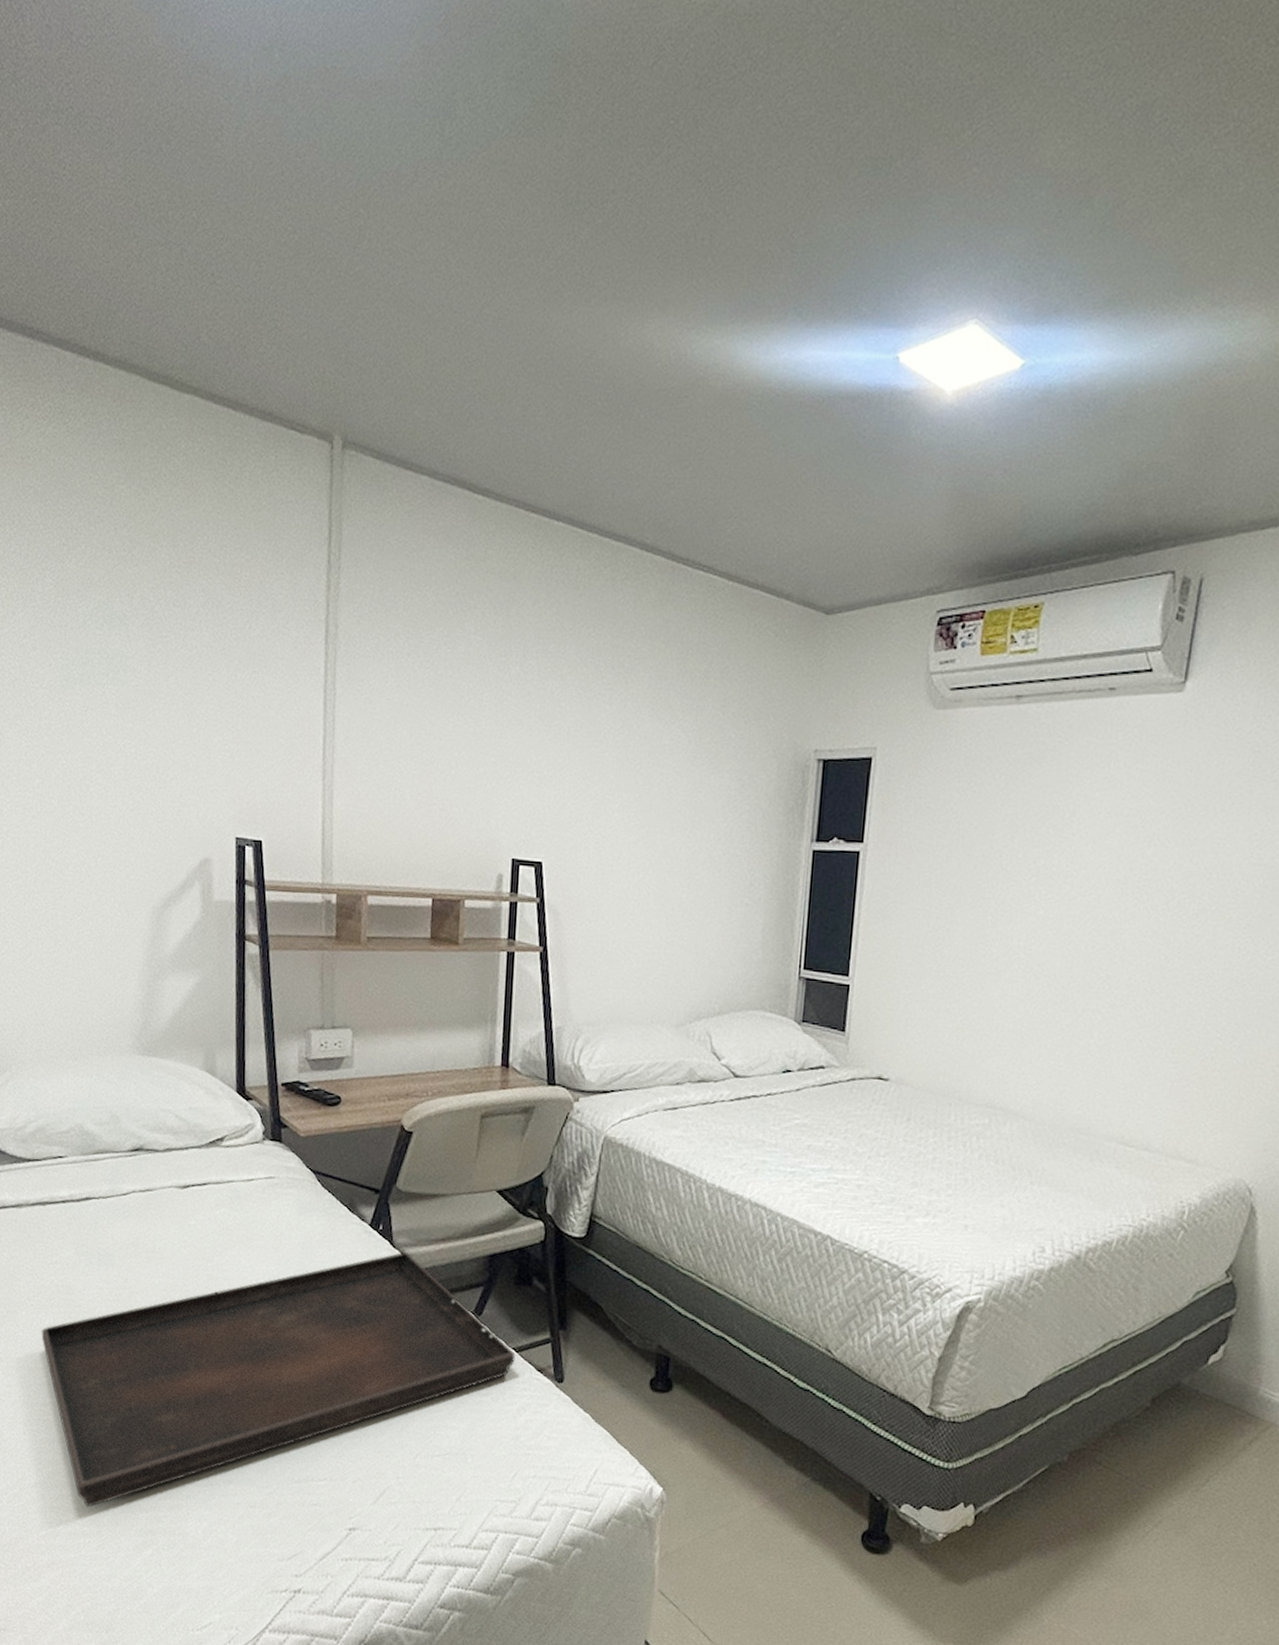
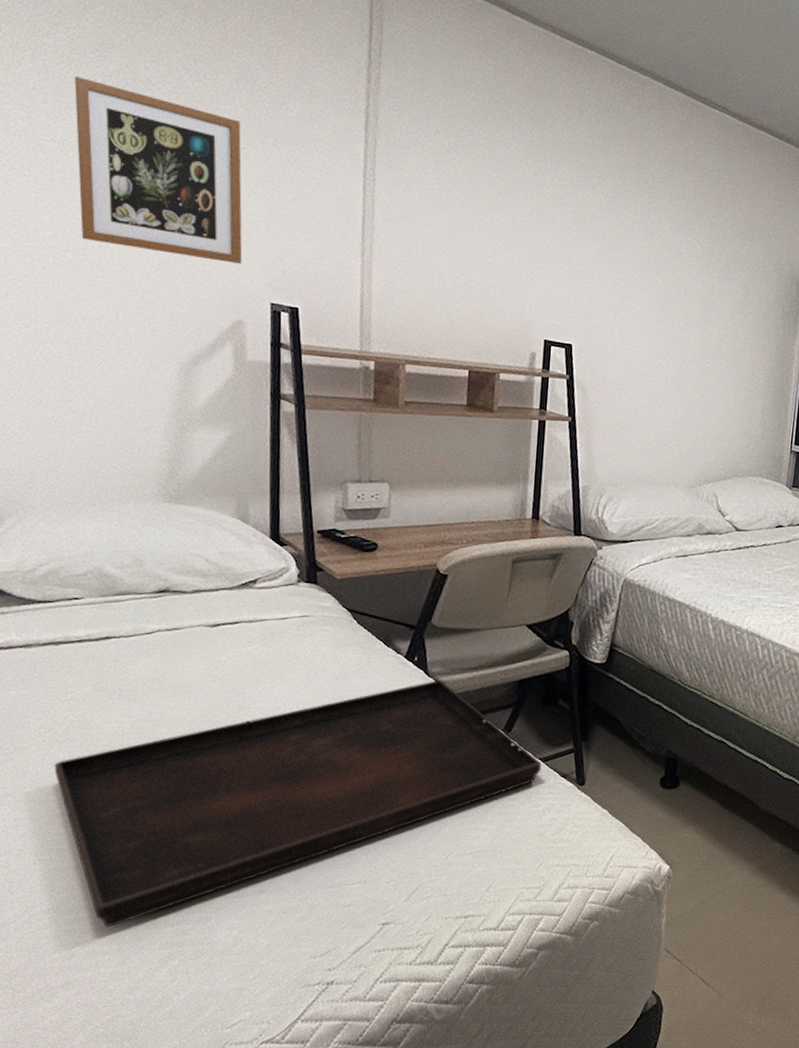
picture frame: none [59,620,209,798] -> present [75,76,243,264]

